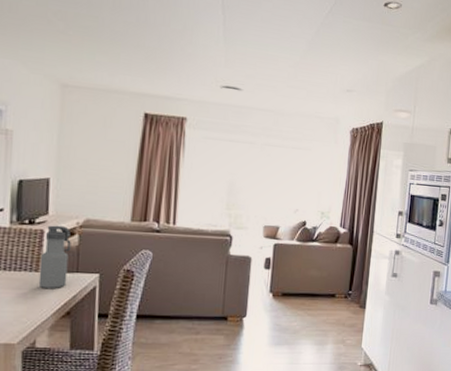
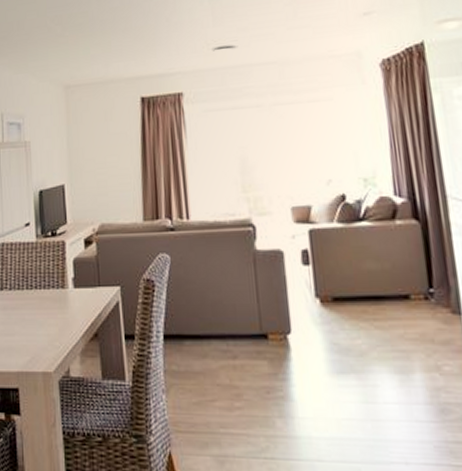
water bottle: present [38,225,71,289] -> none [64,234,91,308]

